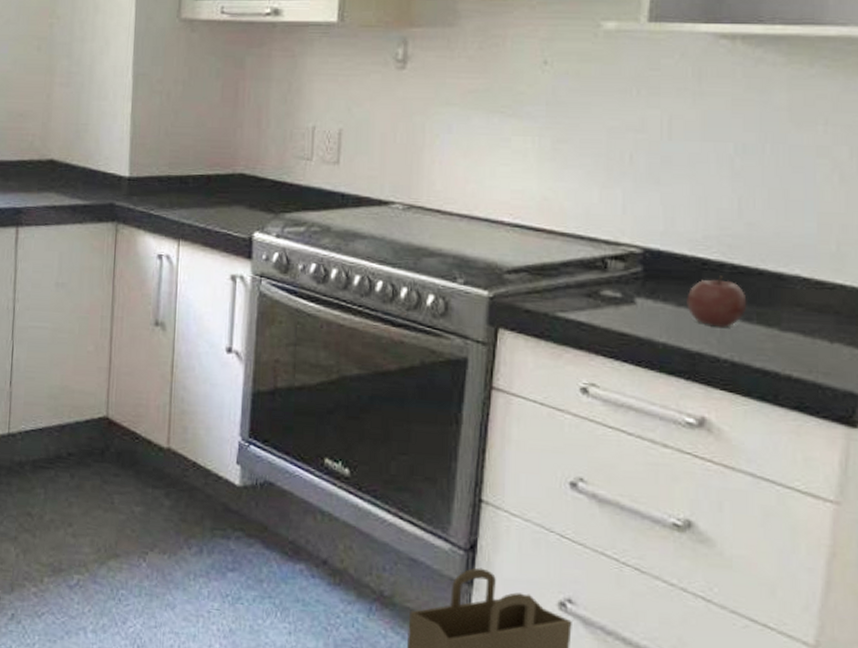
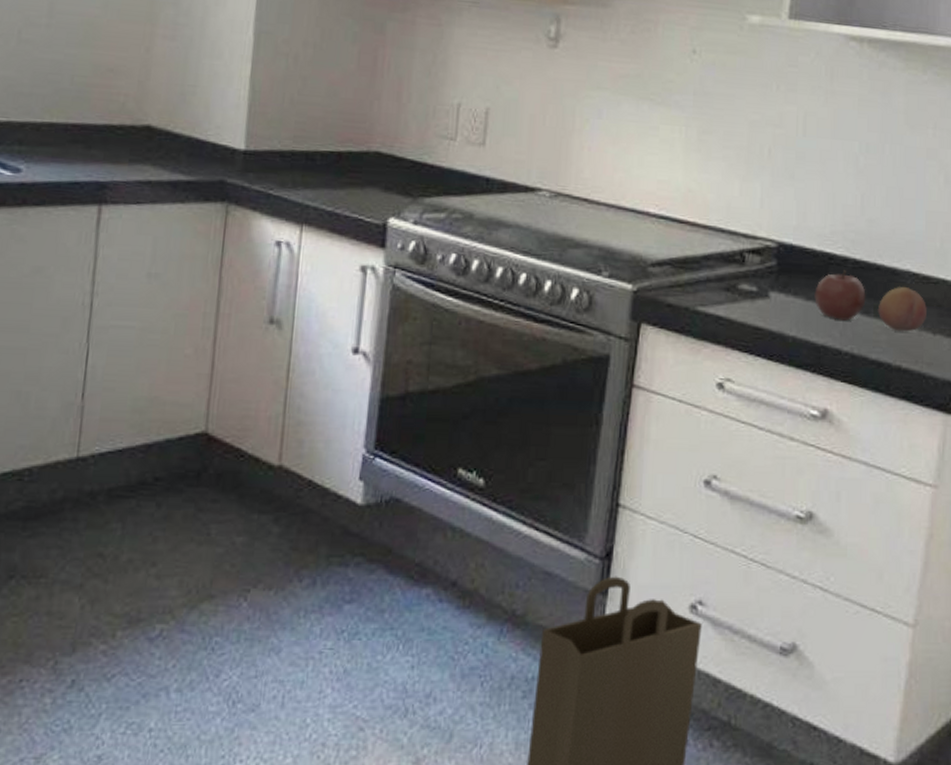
fruit: none [761,291,821,340] -> present [877,286,927,332]

